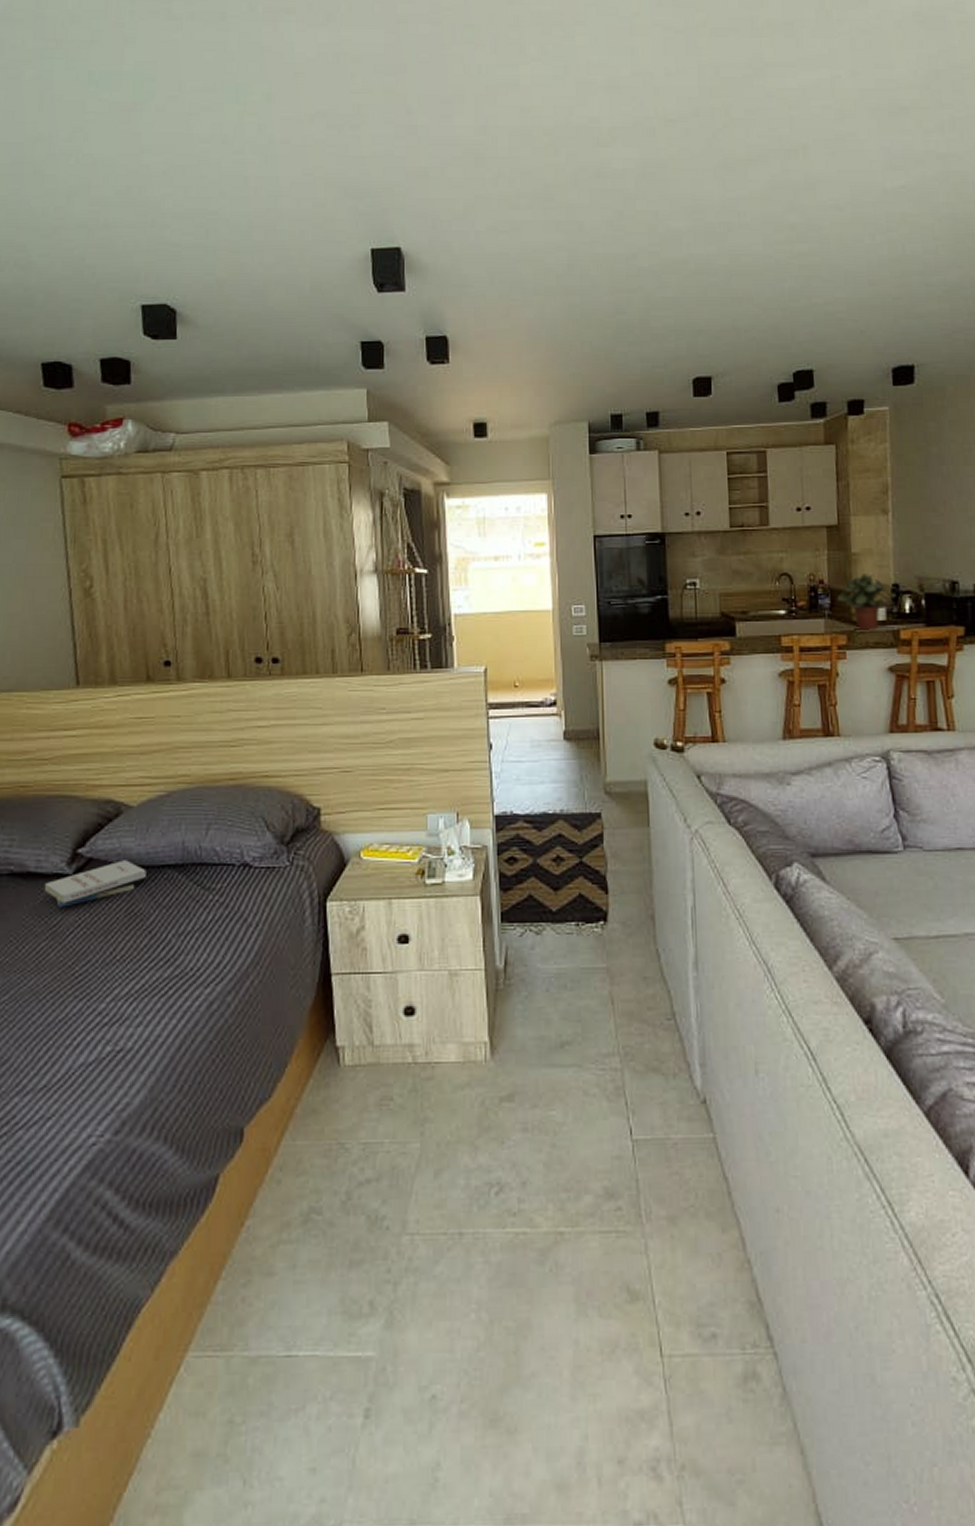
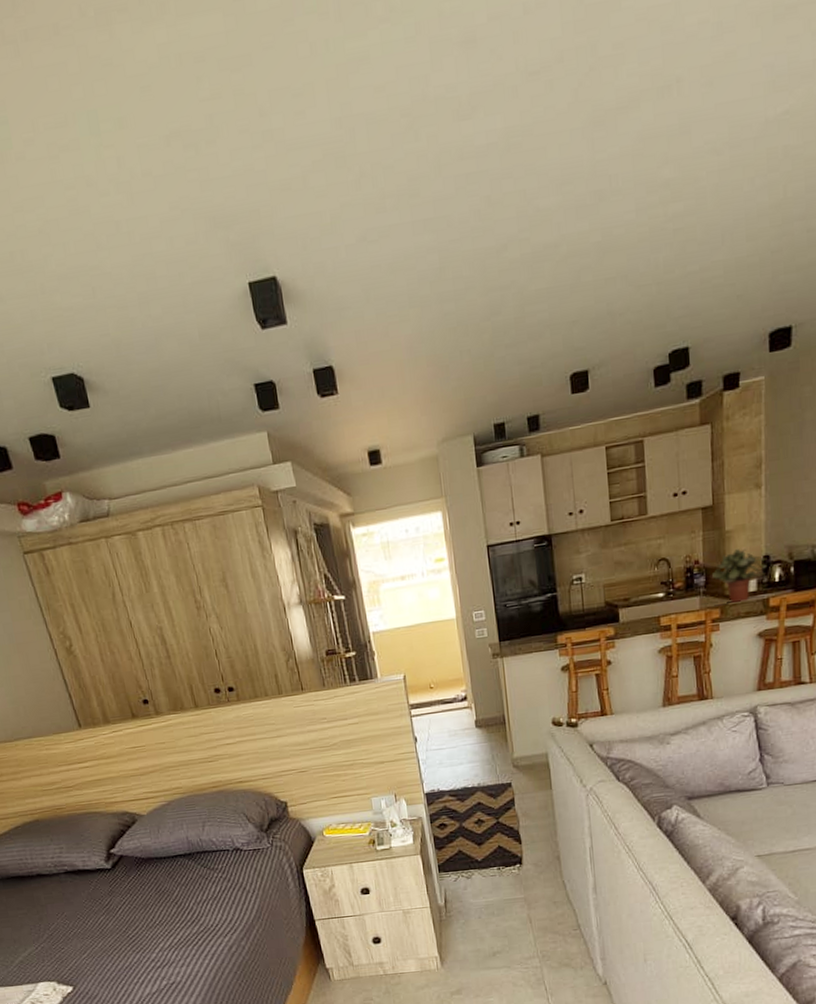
books: present [44,860,146,907] -> none [92,854,165,892]

